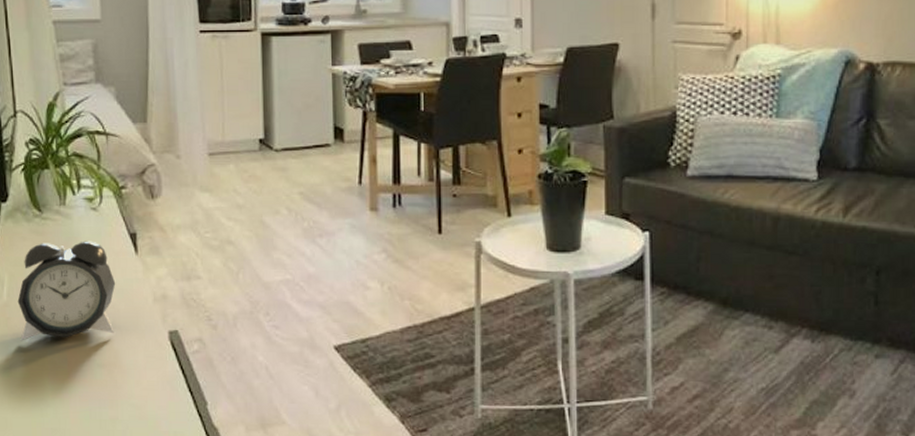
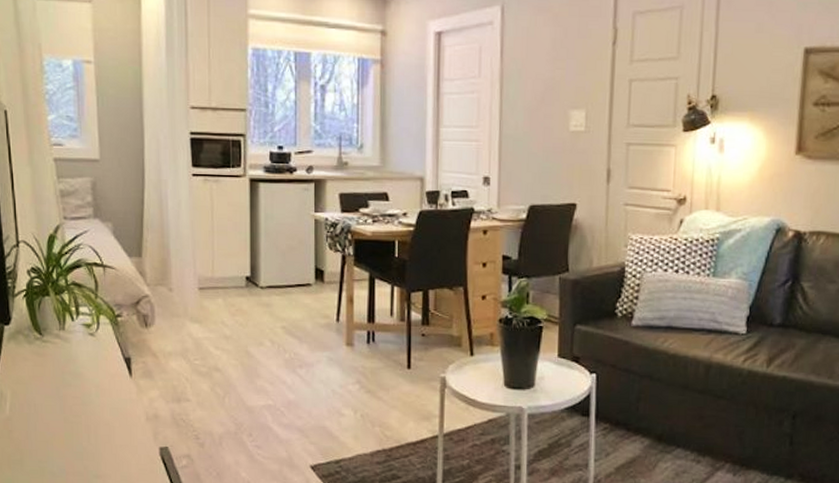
alarm clock: present [17,241,116,340] -> none [19,363,111,451]

